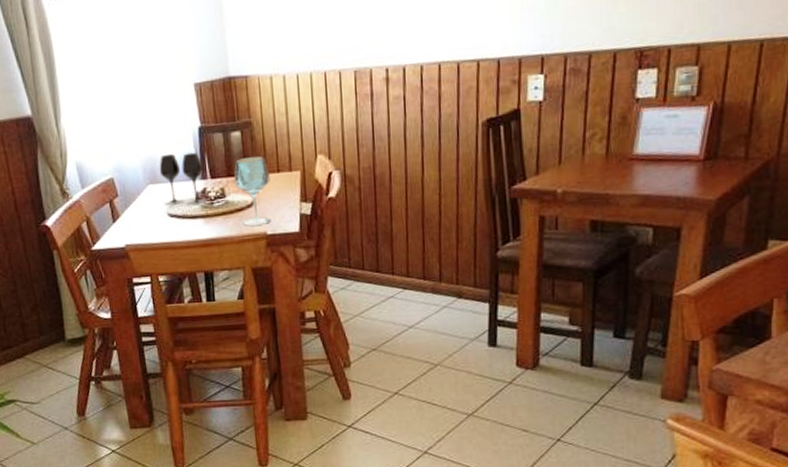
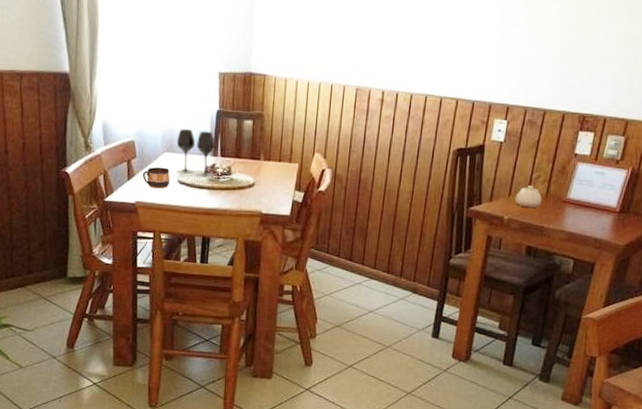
cup: none [127,201,160,227] -> present [142,167,170,189]
wine glass: present [233,156,272,227] -> none [240,144,272,205]
sugar bowl: none [567,147,602,175] -> present [514,185,542,209]

